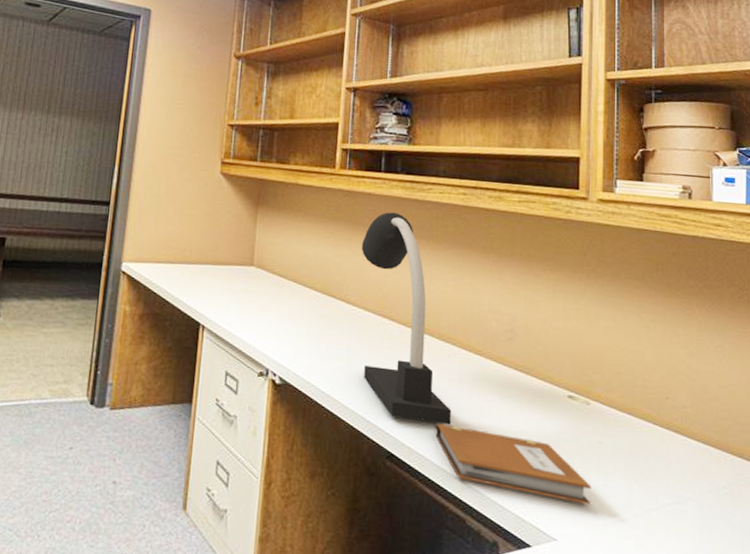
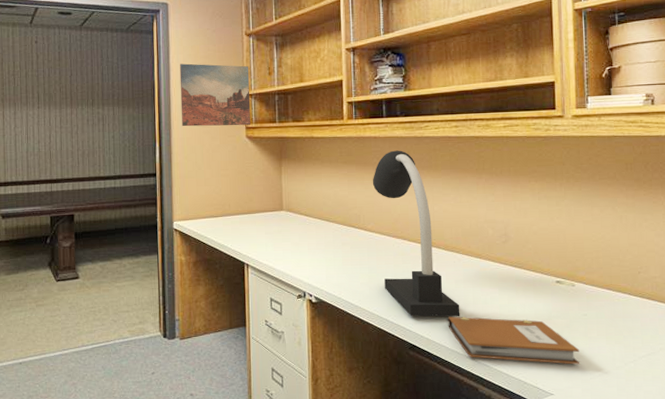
wall art: none [147,79,234,160] -> present [179,63,251,127]

